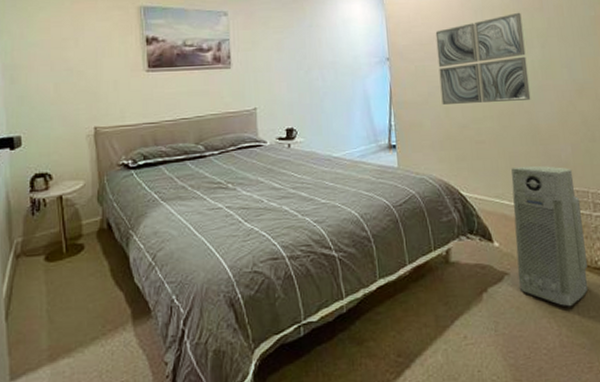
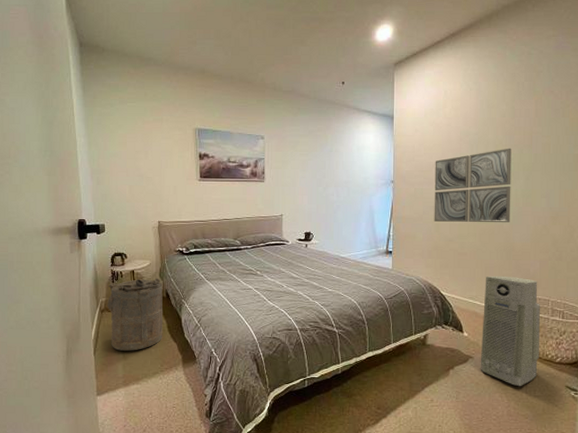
laundry hamper: none [25,204,104,311] -> present [107,278,163,351]

